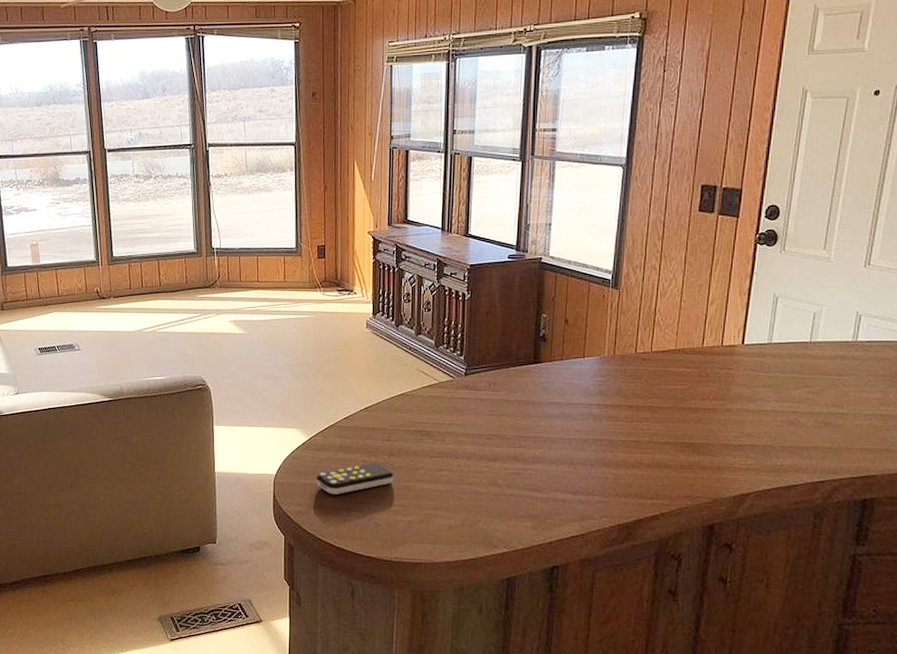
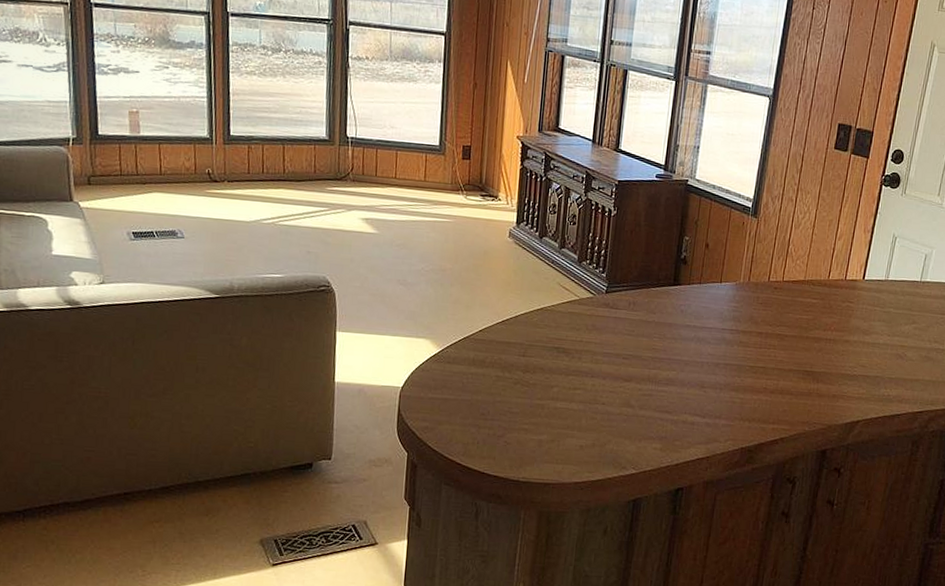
remote control: present [315,463,394,494] -> none [445,379,528,411]

